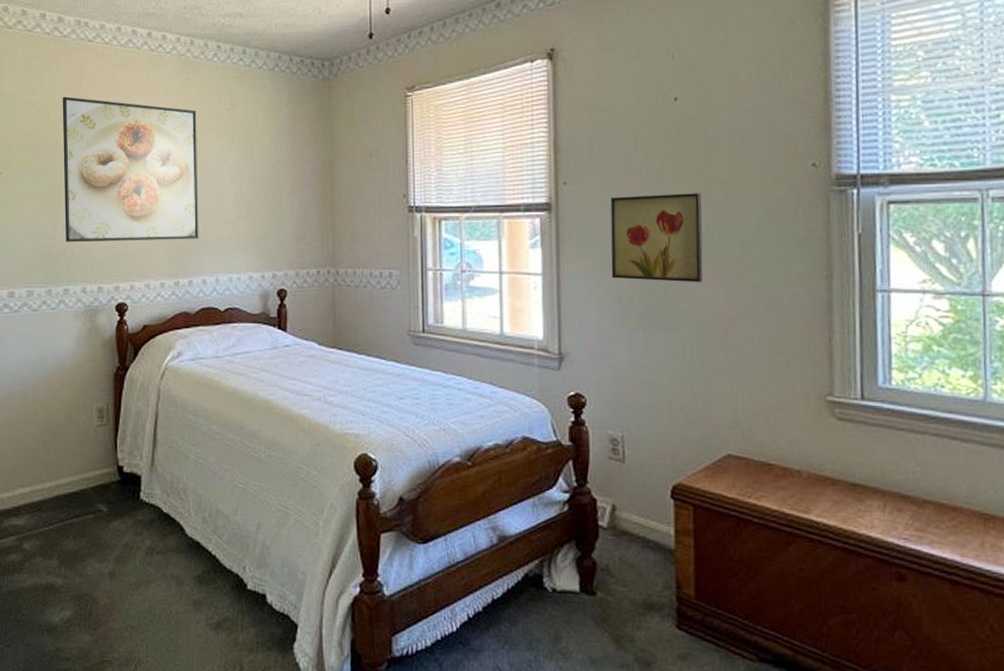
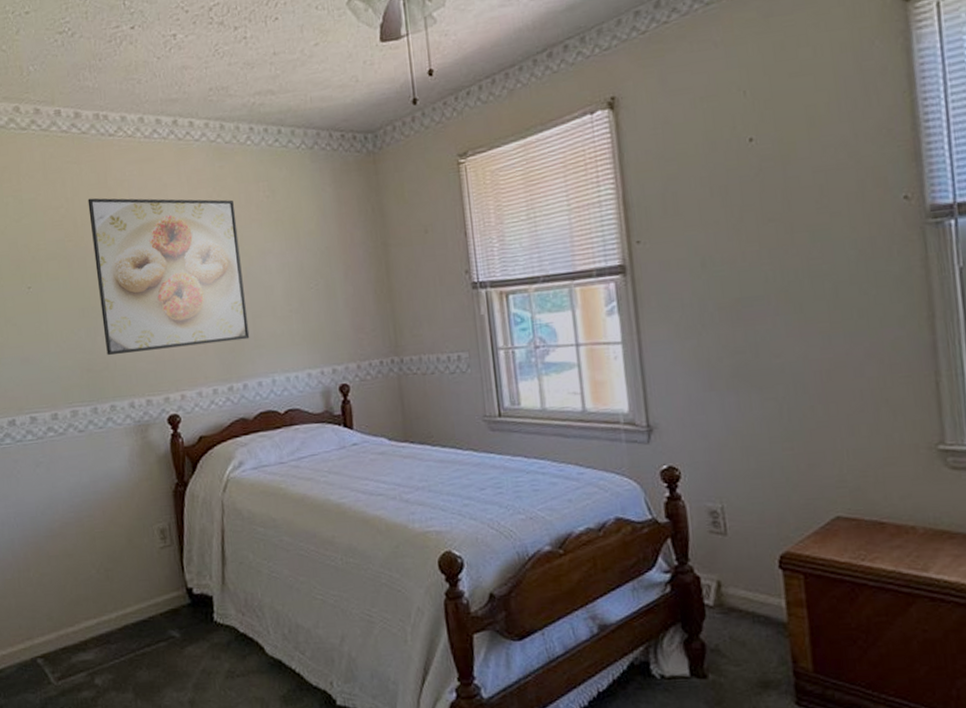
wall art: present [610,193,703,283] -> none [689,239,795,340]

